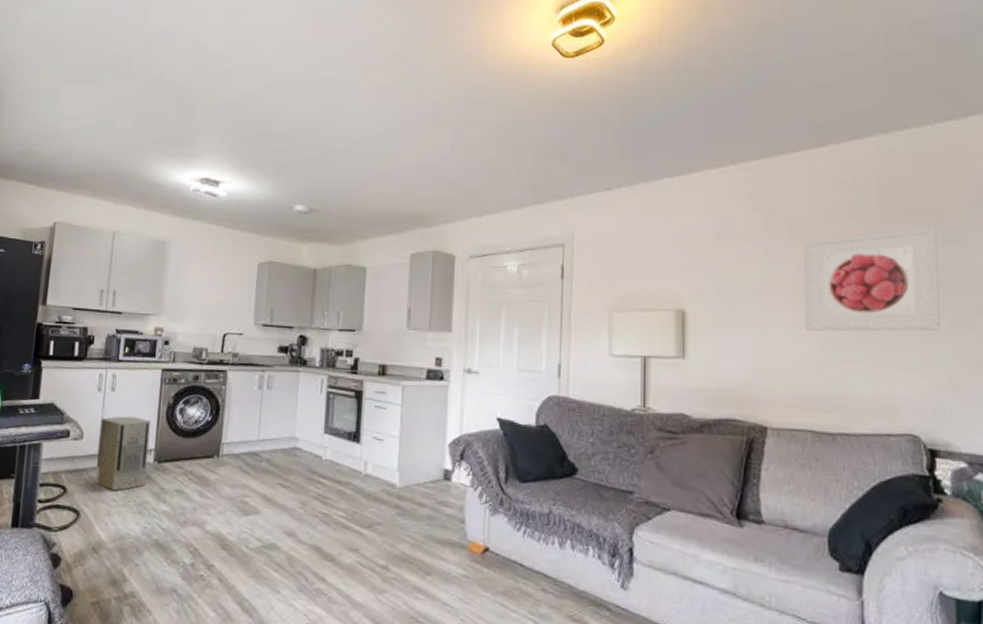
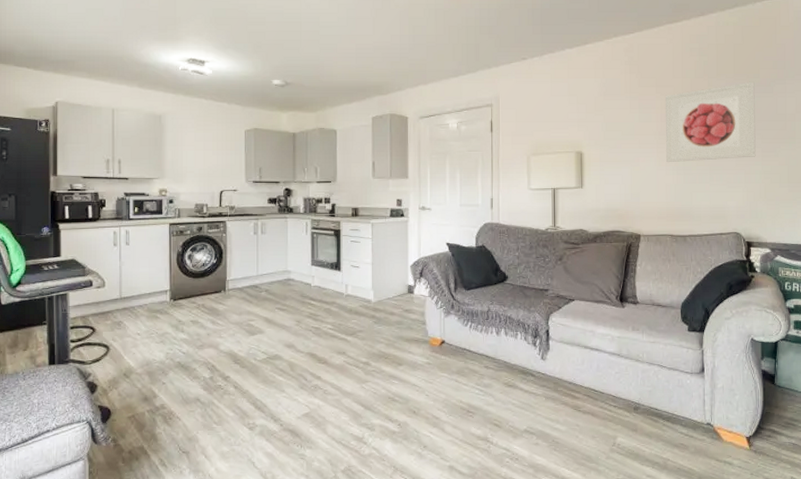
air purifier: present [96,416,152,491] -> none [119,265,165,327]

